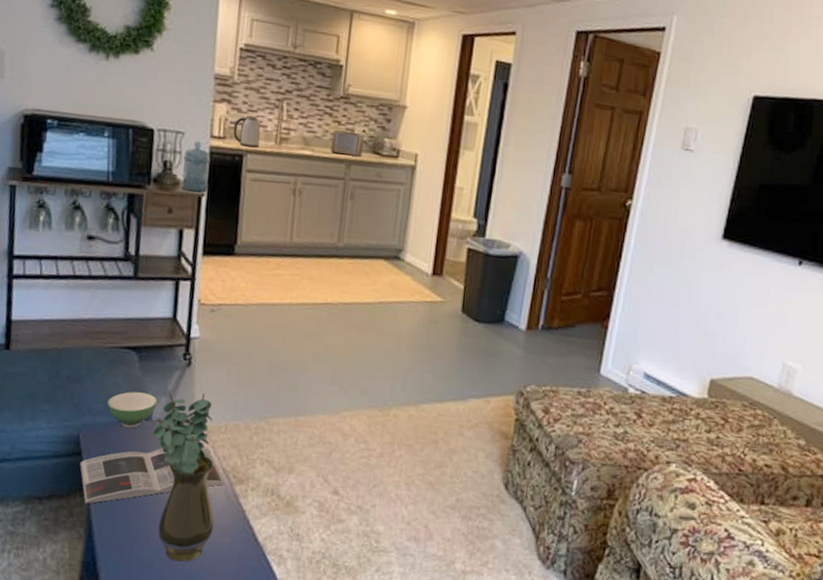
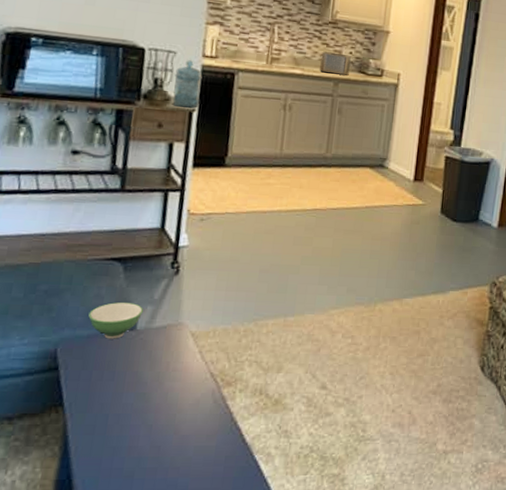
magazine: present [80,447,225,504] -> none [56,353,213,420]
vase: present [152,393,214,562] -> none [136,300,201,470]
kettle: present [233,117,261,149] -> none [225,38,253,68]

